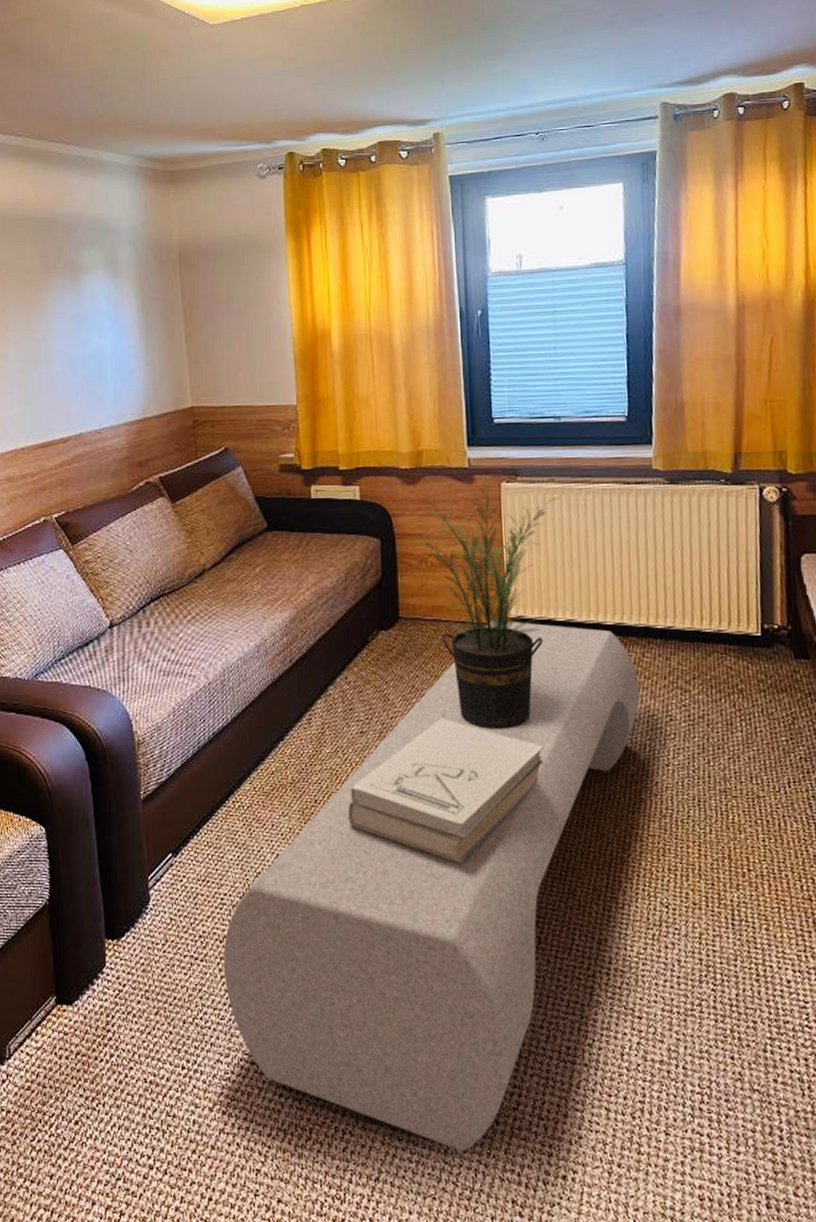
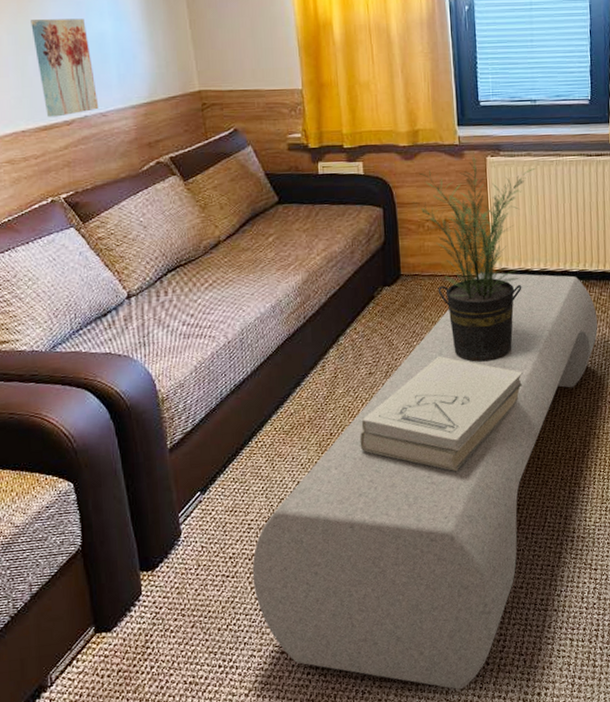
wall art: none [37,334,94,435] -> present [30,18,99,117]

